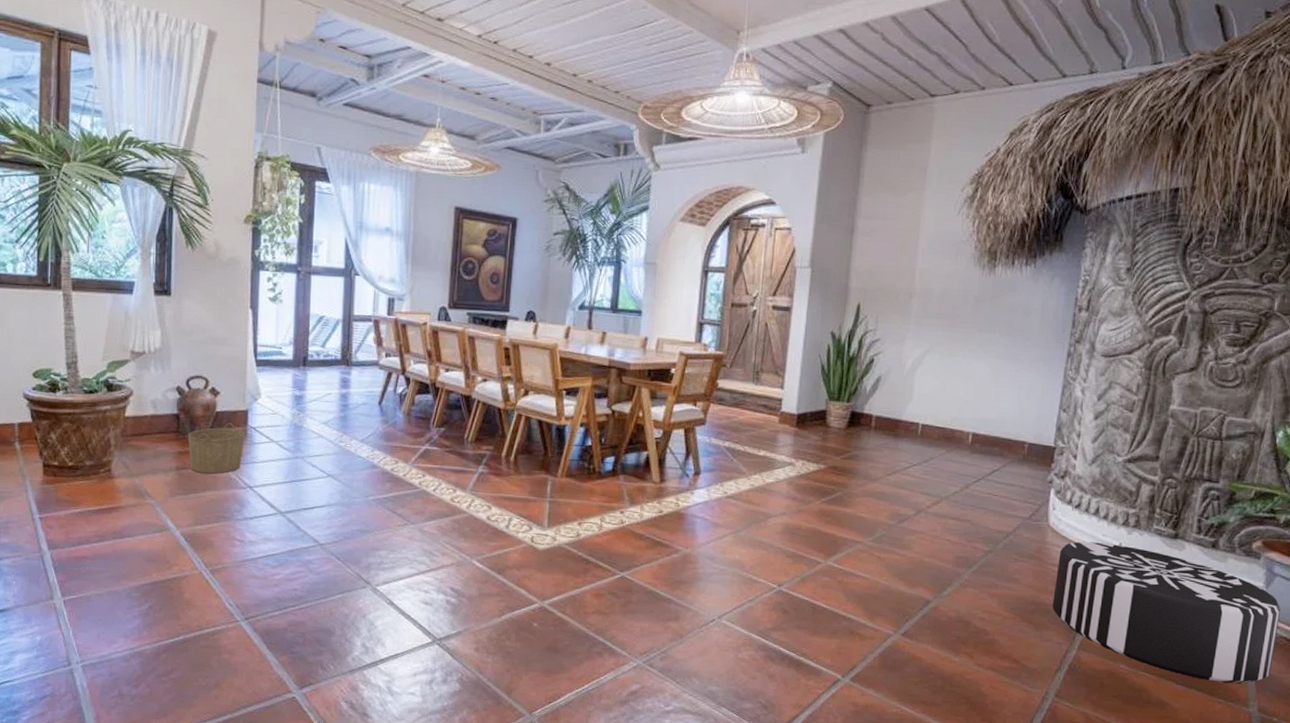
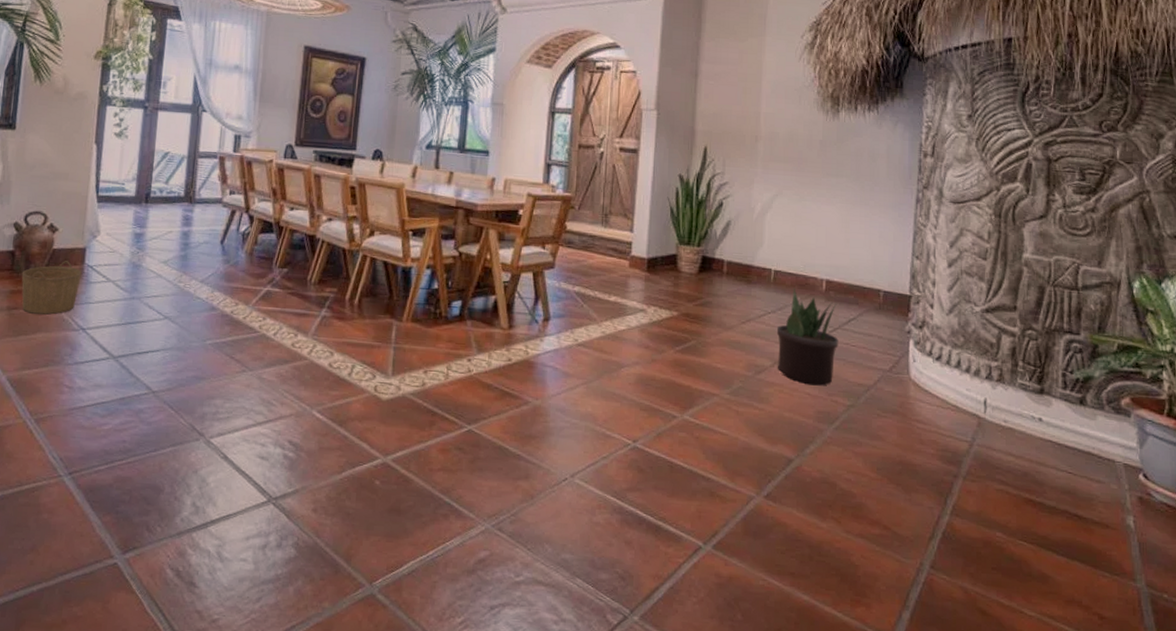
planter: none [920,441,982,533] -> present [776,287,839,386]
pouf: present [1052,541,1281,684] -> none [920,396,1158,555]

